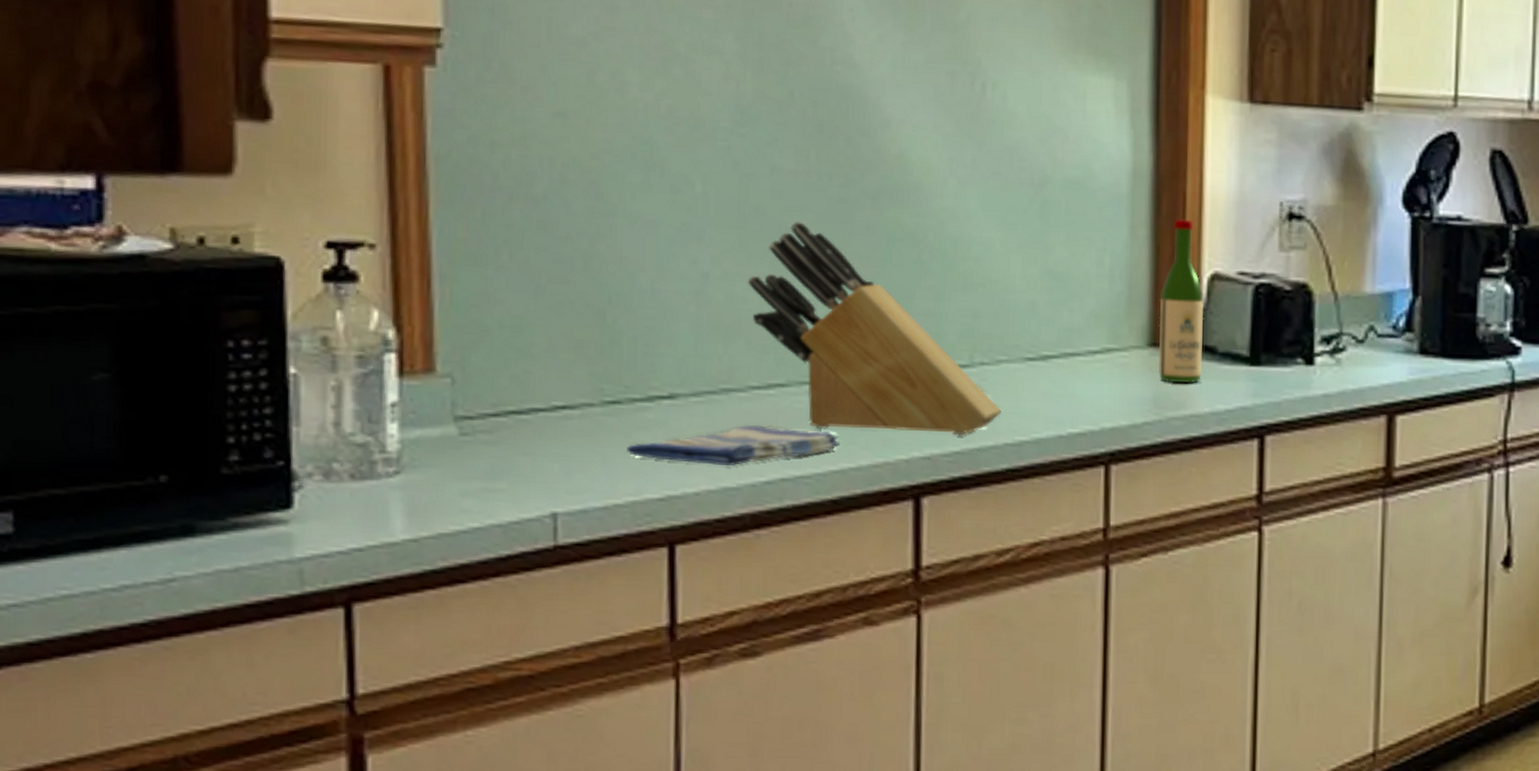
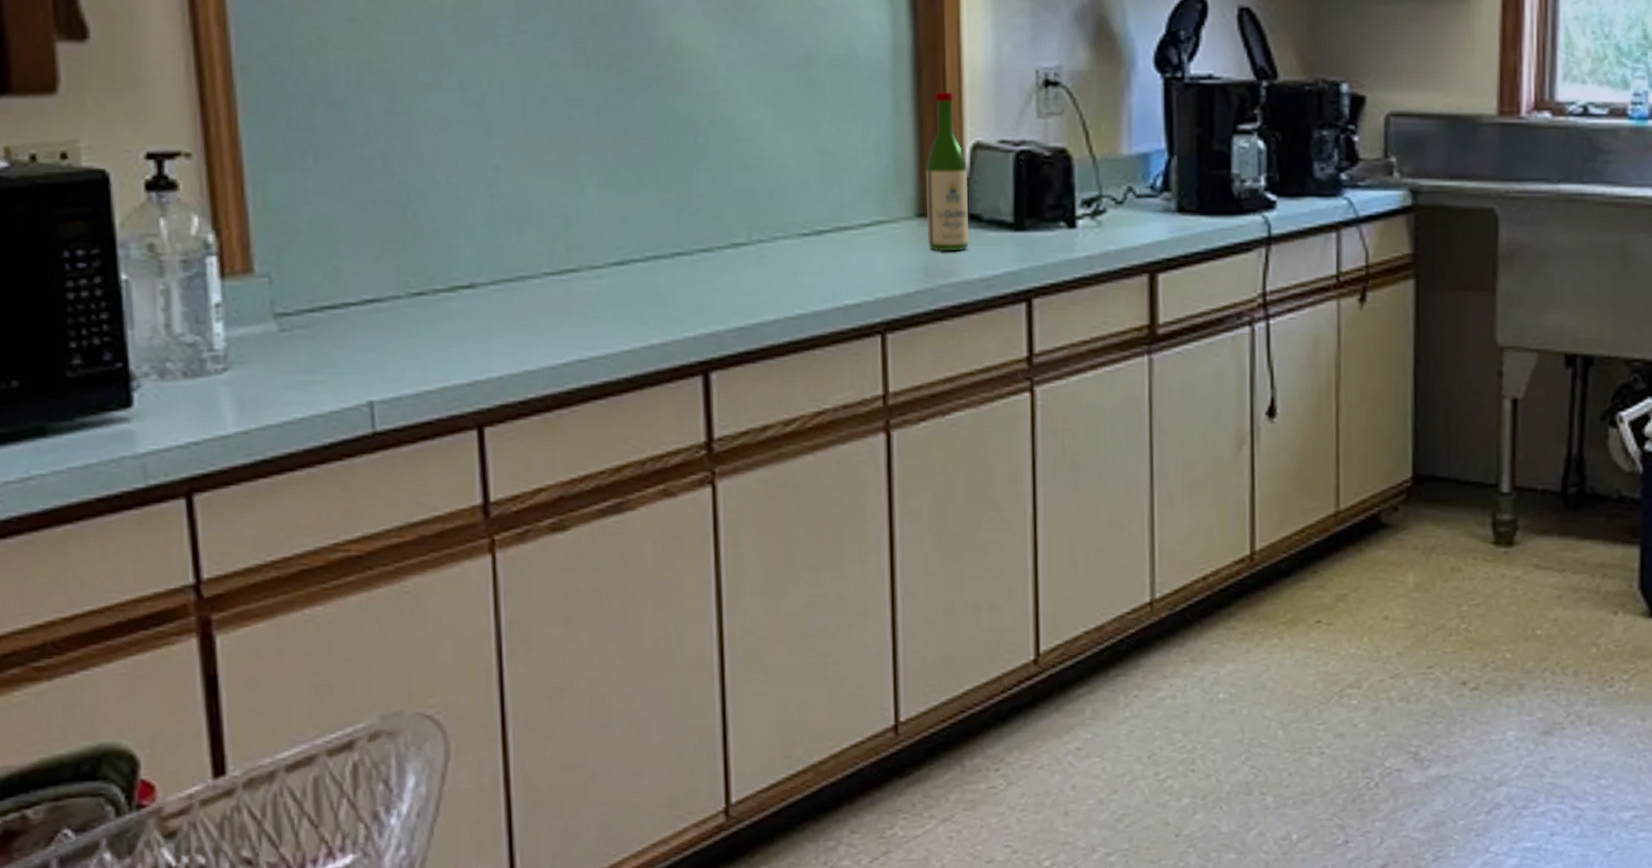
dish towel: present [626,425,841,467] -> none [433,310,632,350]
knife block: present [747,221,1002,436] -> none [535,111,781,312]

